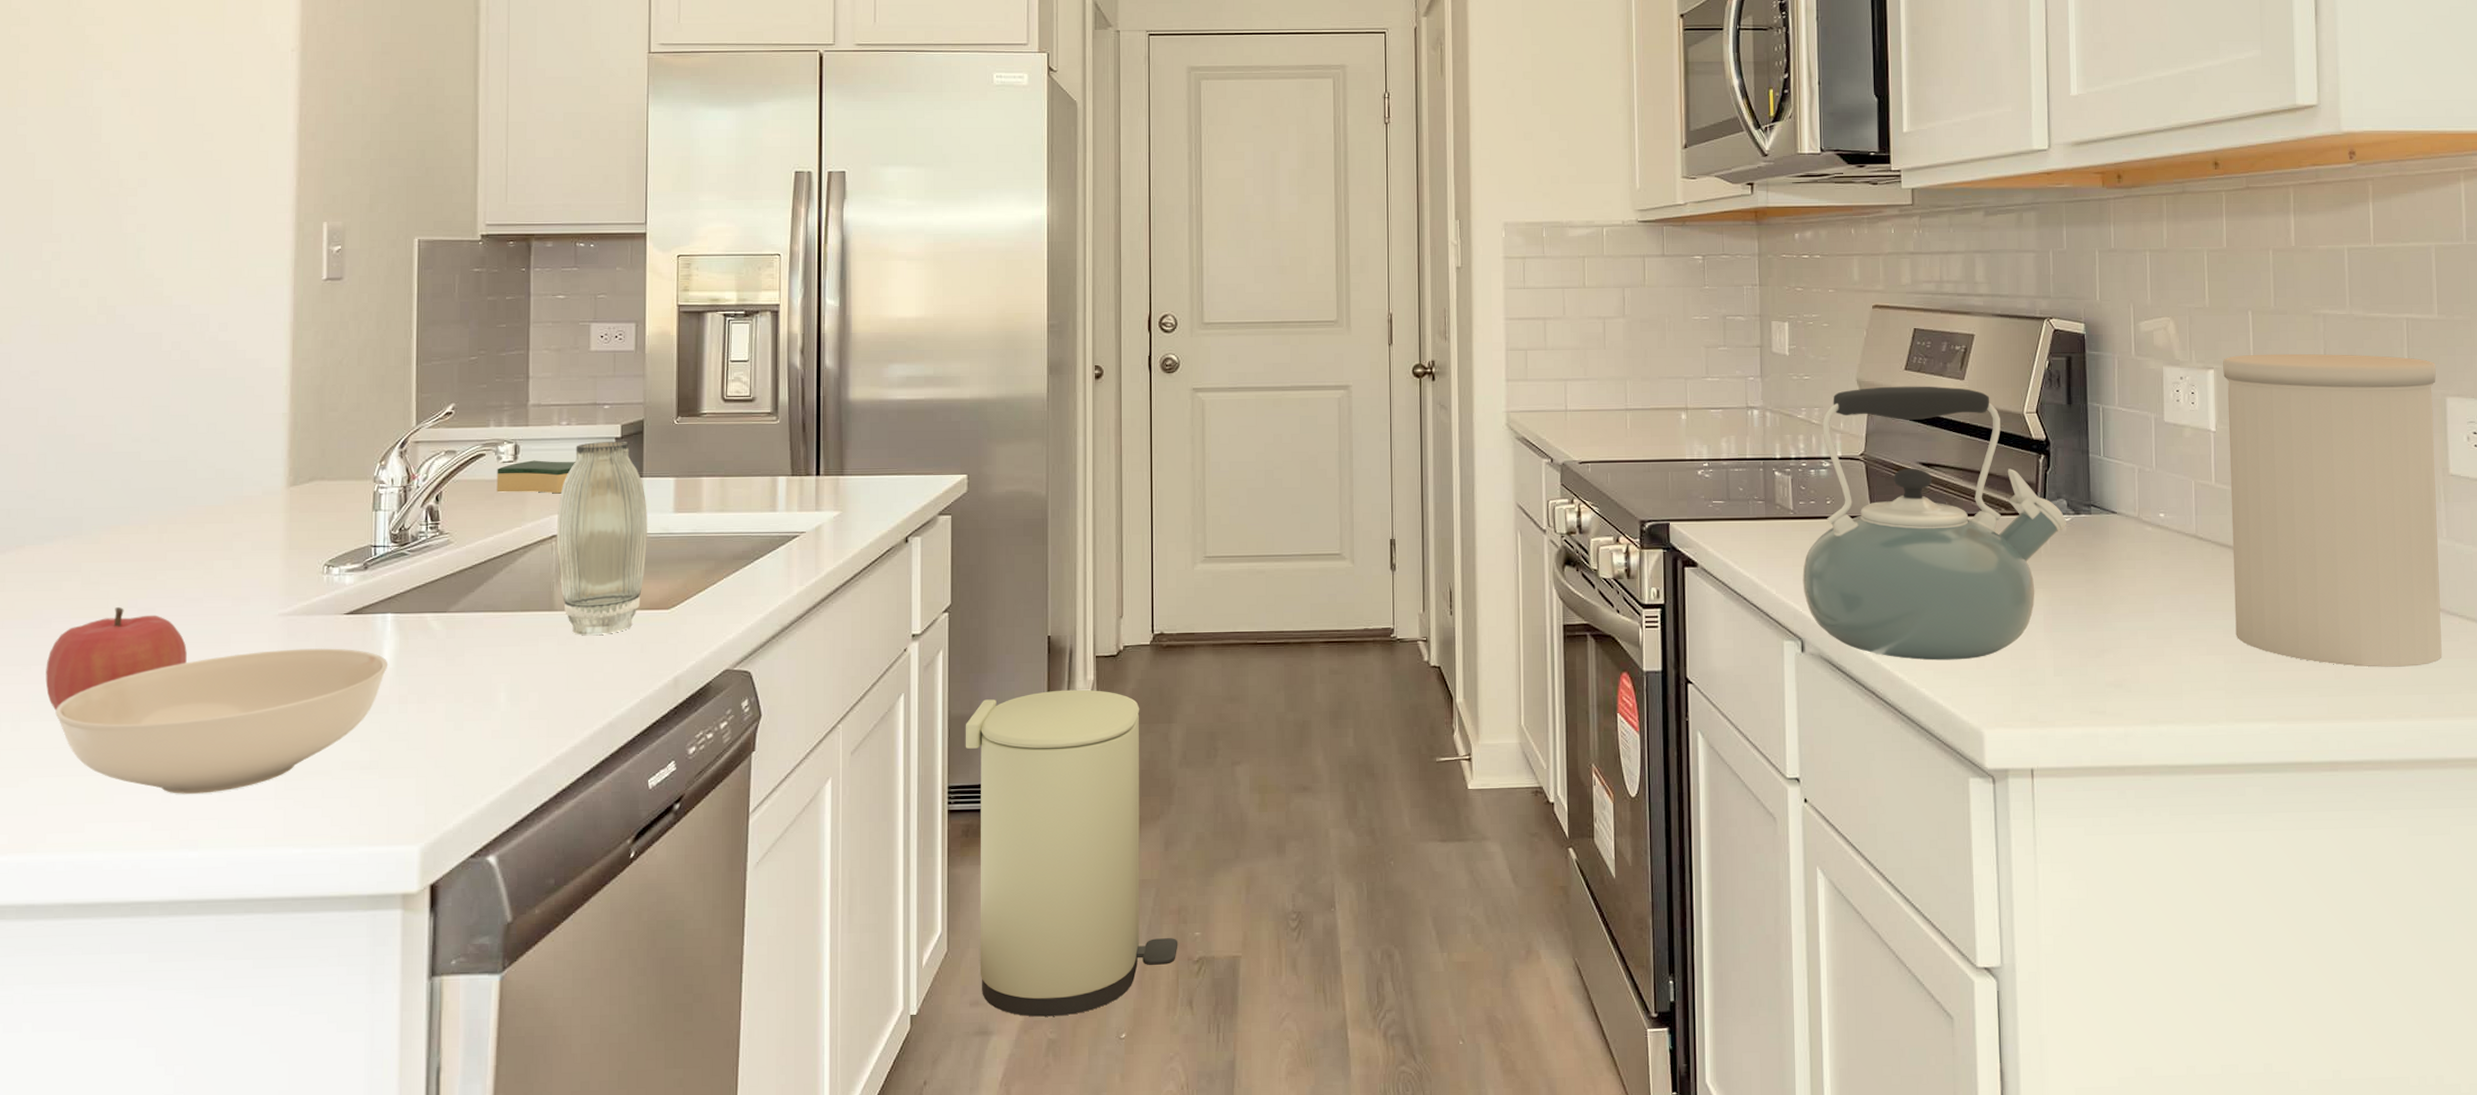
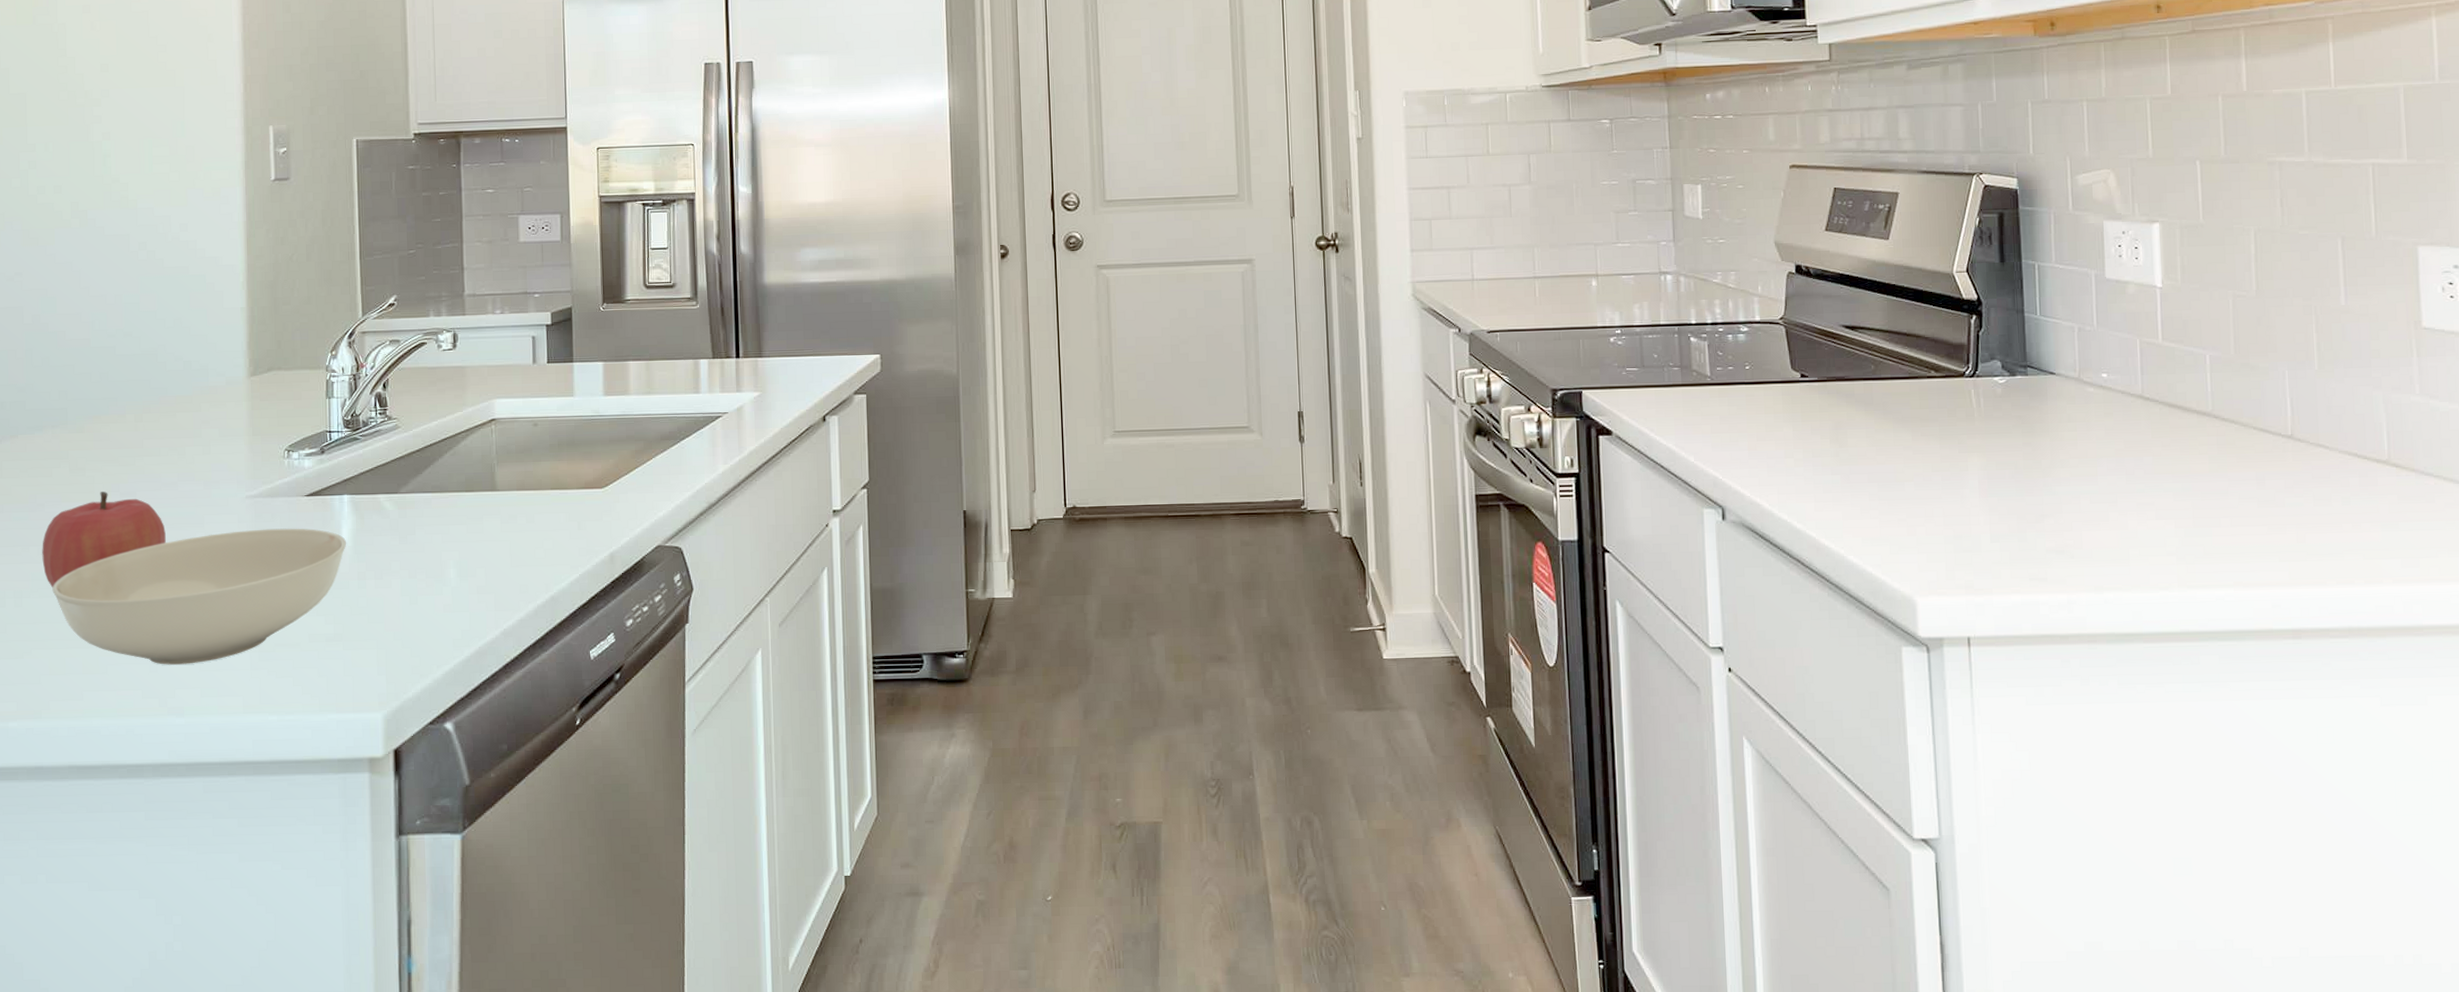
sponge: present [497,460,575,494] -> none [438,347,510,380]
vase: present [556,441,648,635] -> none [495,328,580,514]
pedal bin: present [965,689,1178,1017] -> none [886,562,1100,879]
kettle: present [1802,386,2067,661] -> none [1721,246,2002,527]
canister: present [2223,353,2442,667] -> none [2169,203,2416,531]

